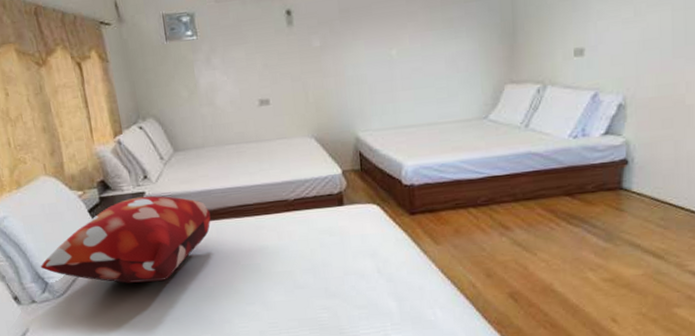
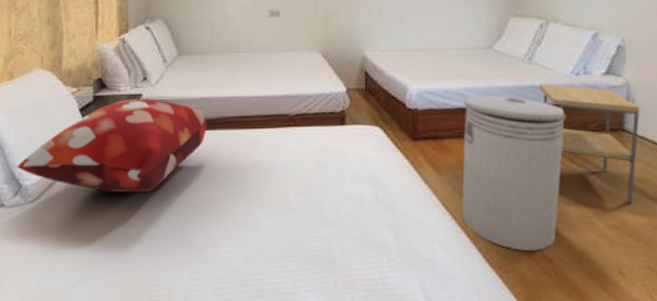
can: none [459,165,563,308] -> present [461,95,566,251]
side table: none [536,149,640,258] -> present [539,84,640,204]

